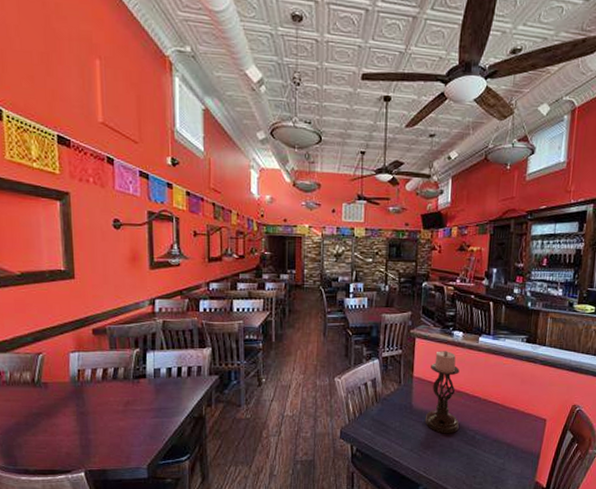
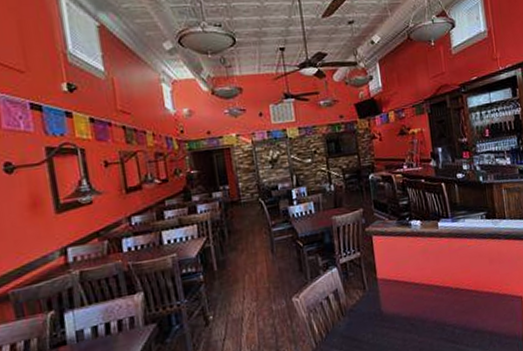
candle holder: present [424,351,460,434] -> none [394,243,436,336]

